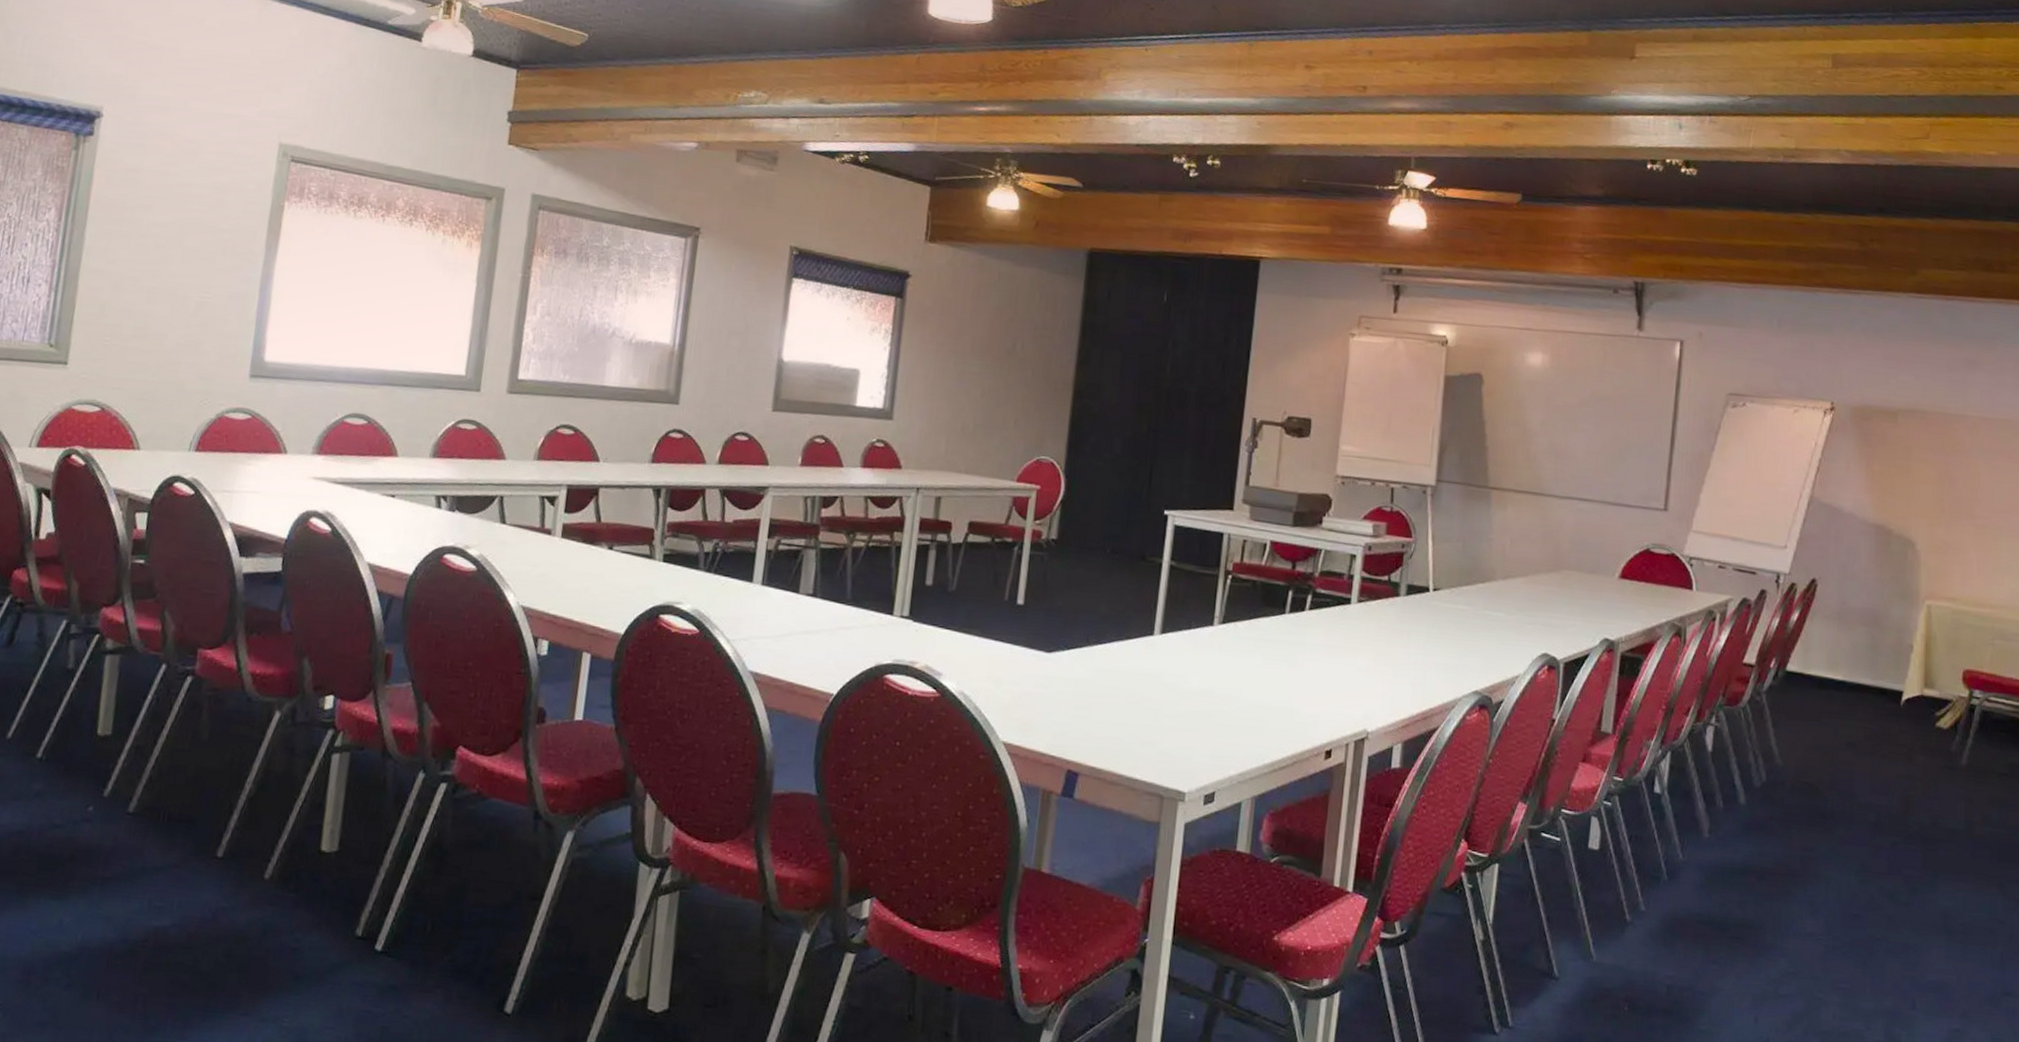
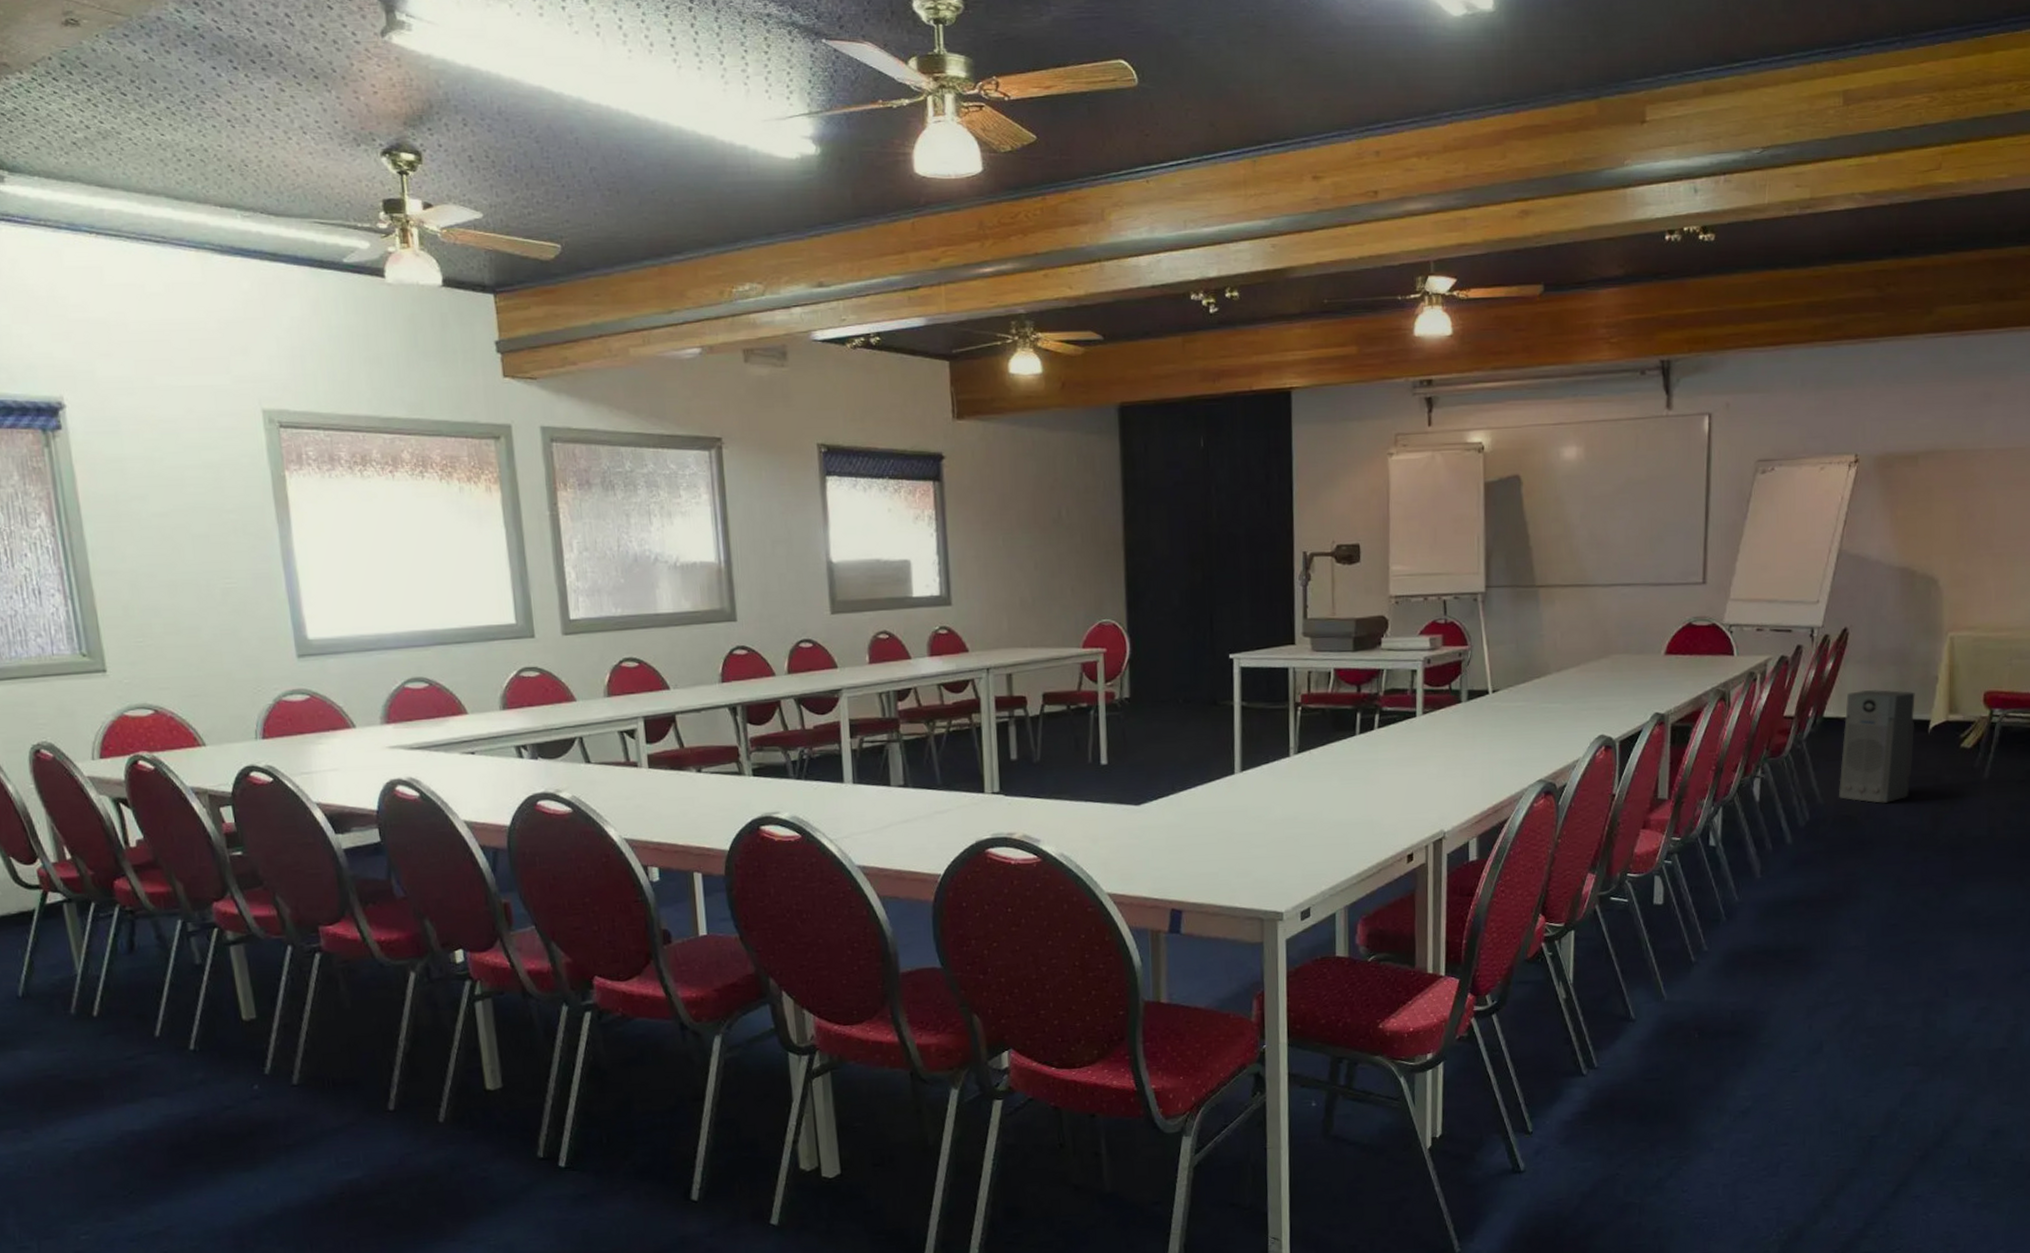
air purifier: none [1799,648,1887,776] -> present [1838,690,1915,803]

